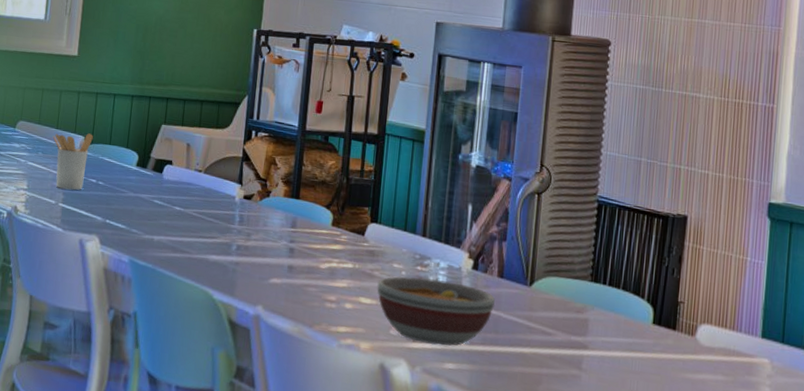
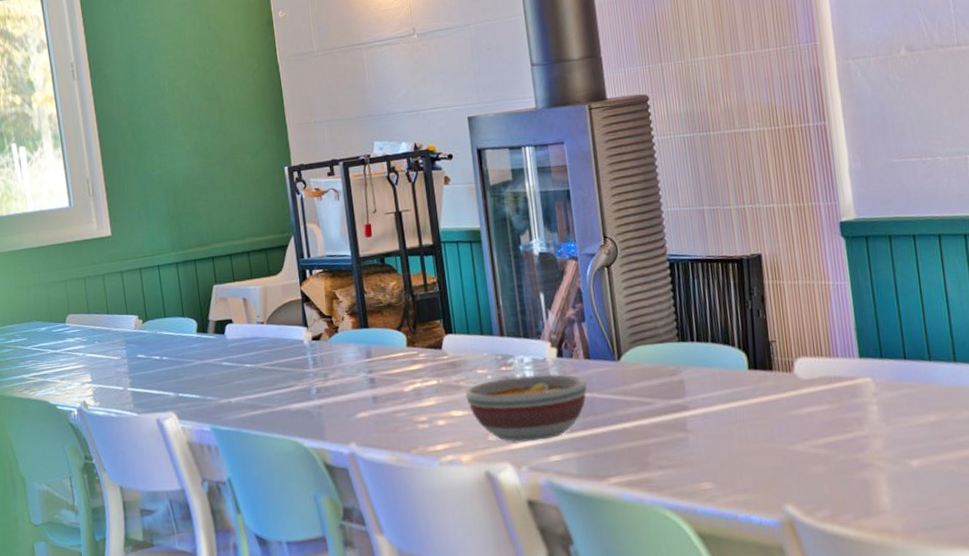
utensil holder: present [52,133,93,190] -> none [105,311,148,373]

